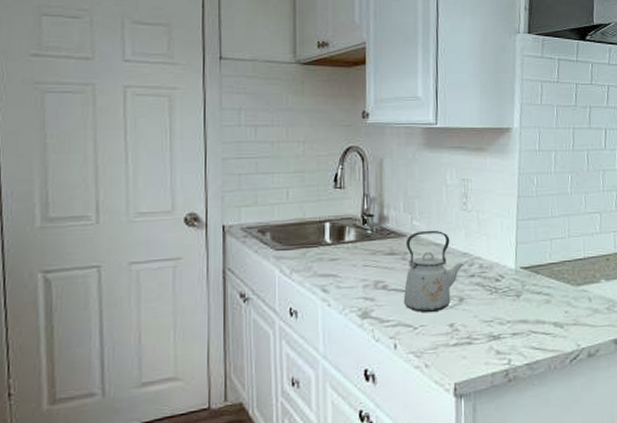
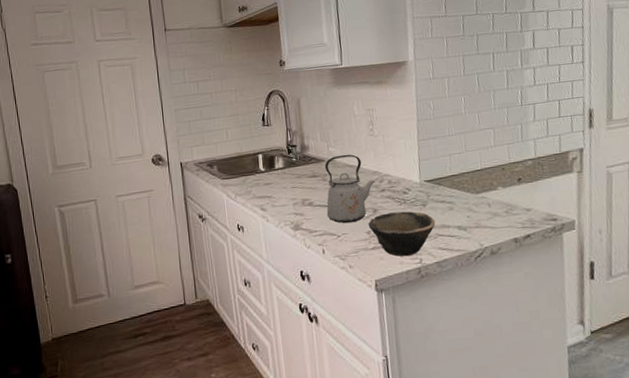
bowl: none [451,302,530,356] -> present [368,211,436,257]

